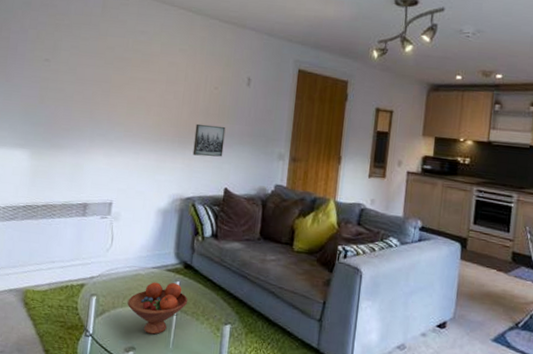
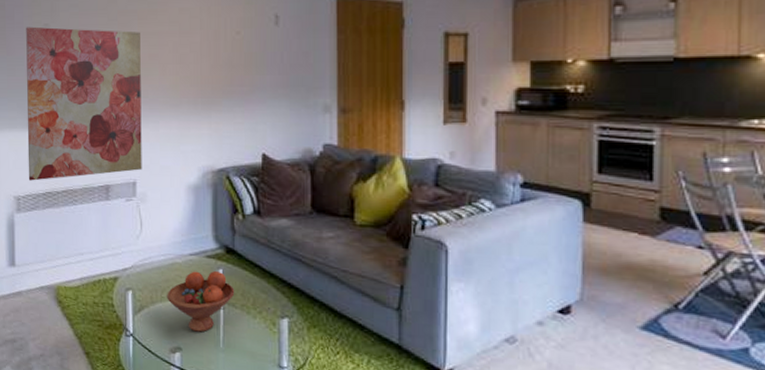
wall art: none [11,59,132,195] -> present [26,26,142,181]
wall art: present [192,123,226,157] -> none [219,78,256,118]

